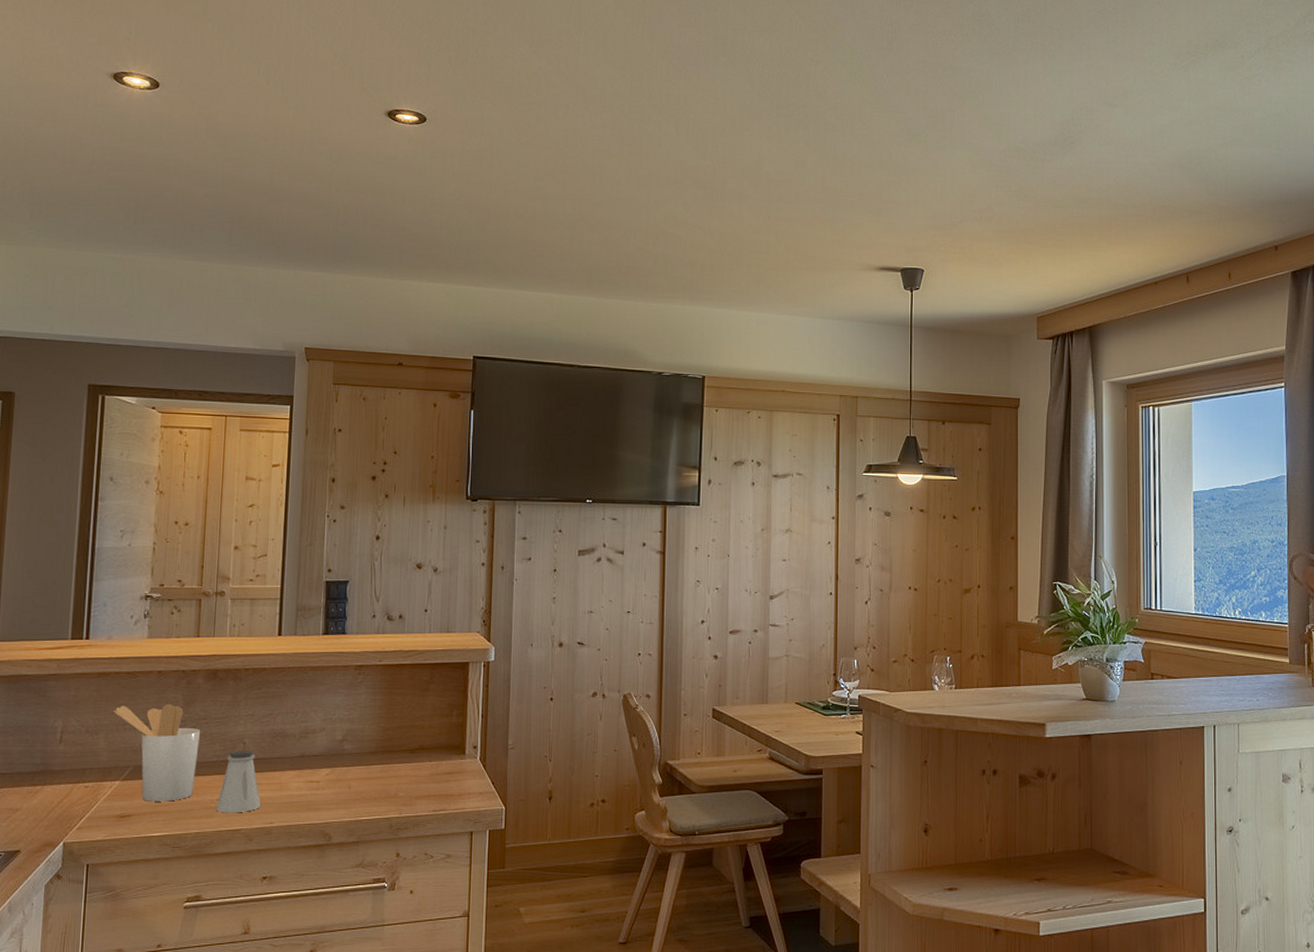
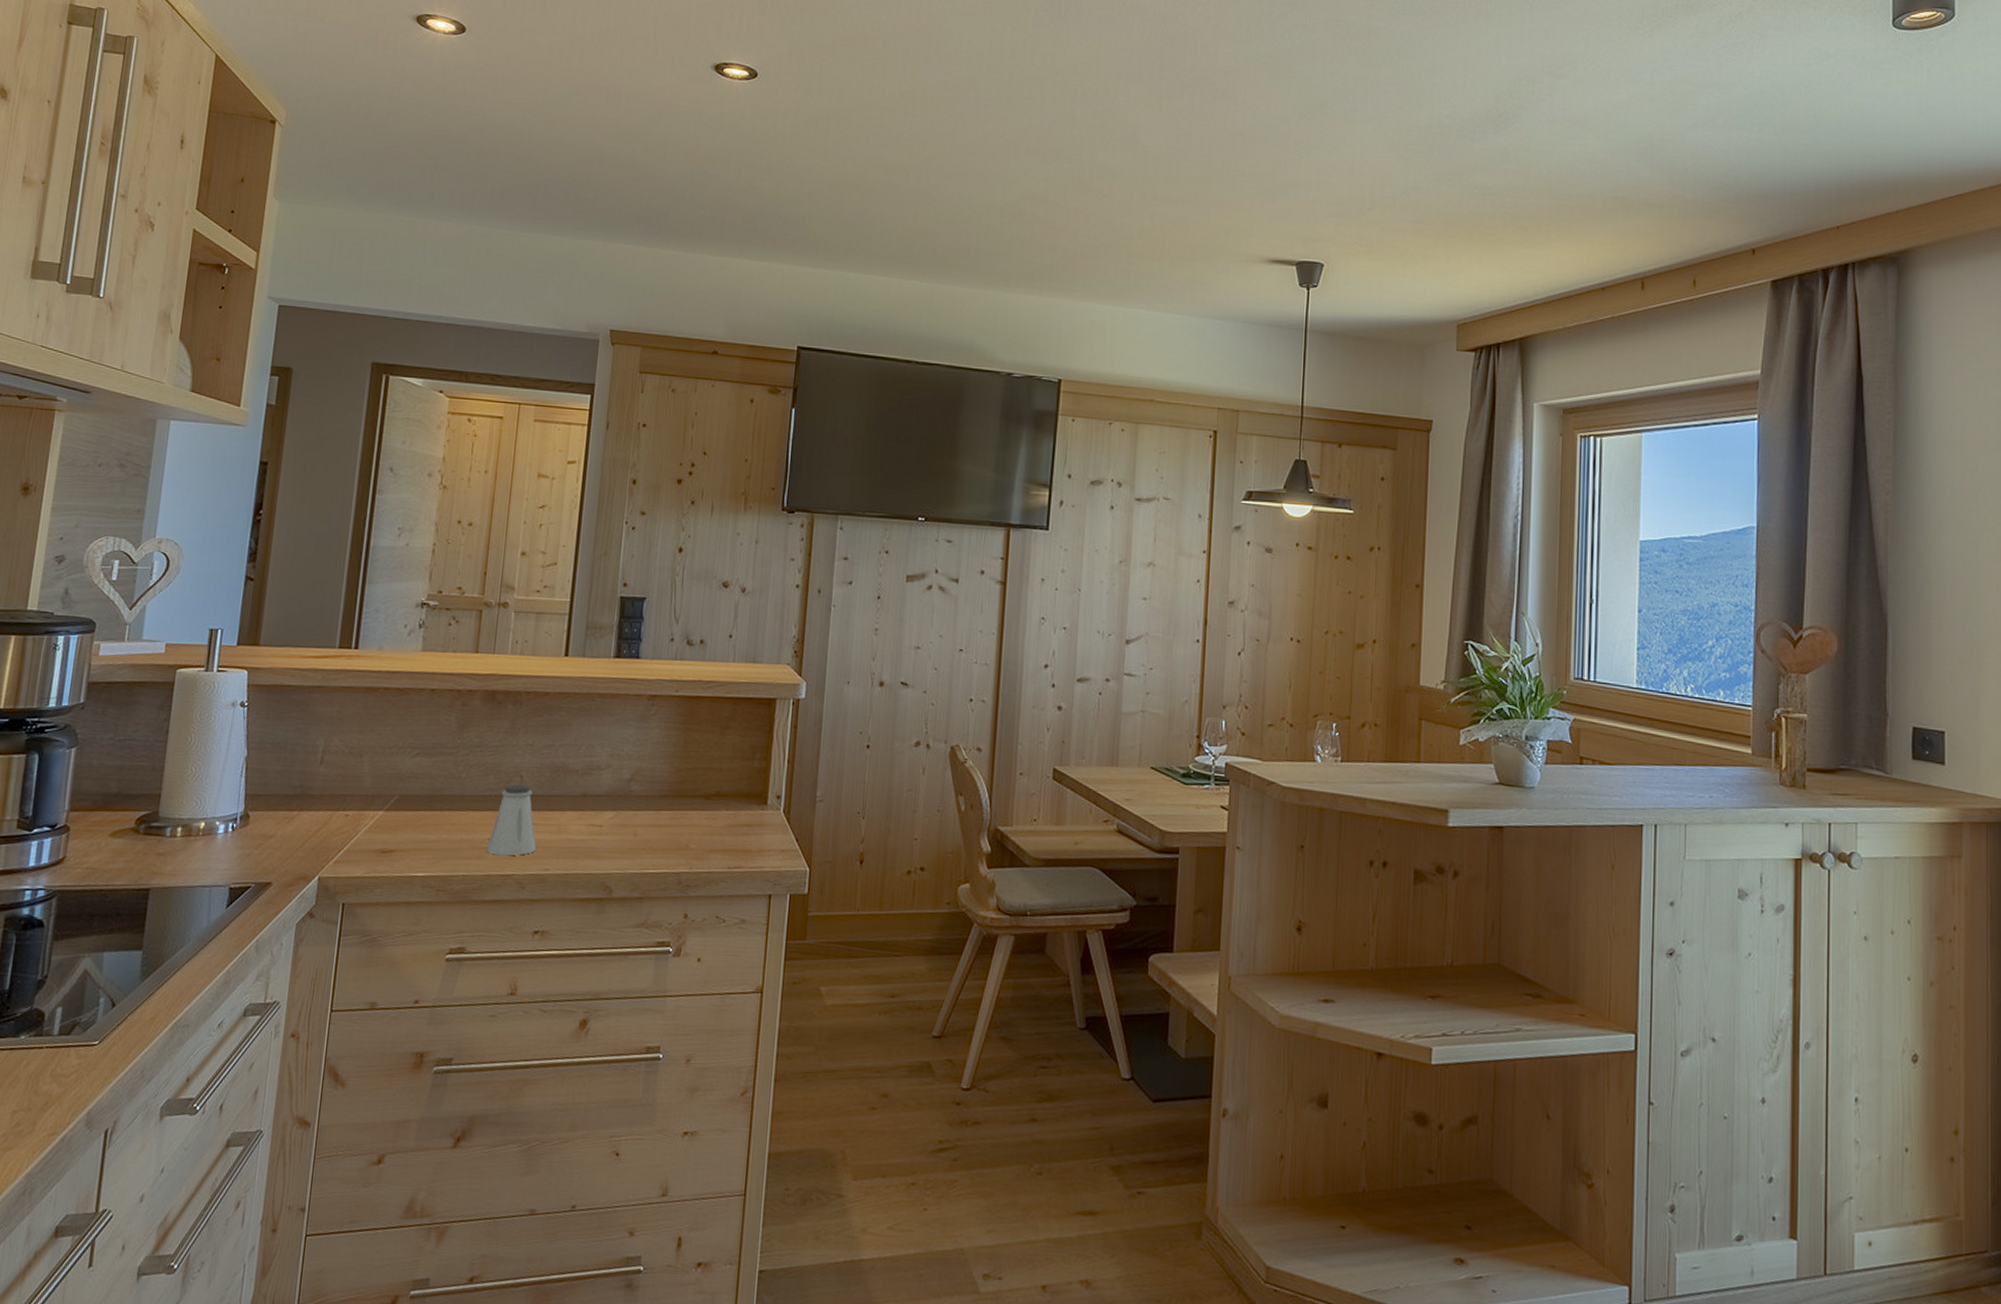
utensil holder: present [113,703,201,802] -> none [380,726,474,838]

